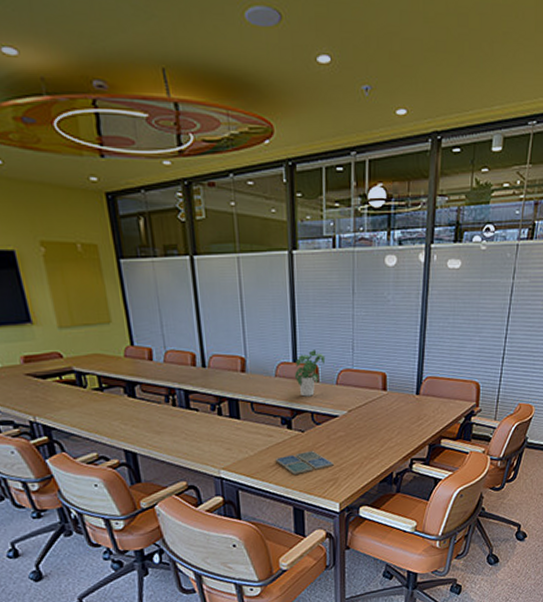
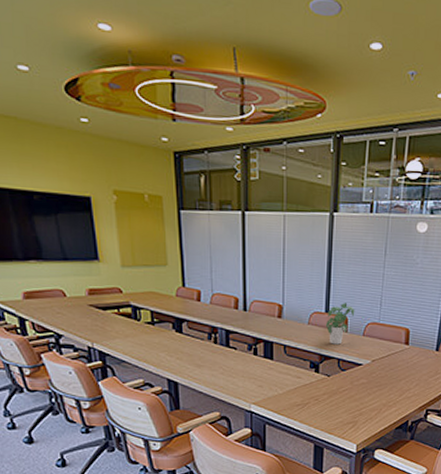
drink coaster: present [275,451,334,475] -> none [301,394,354,415]

